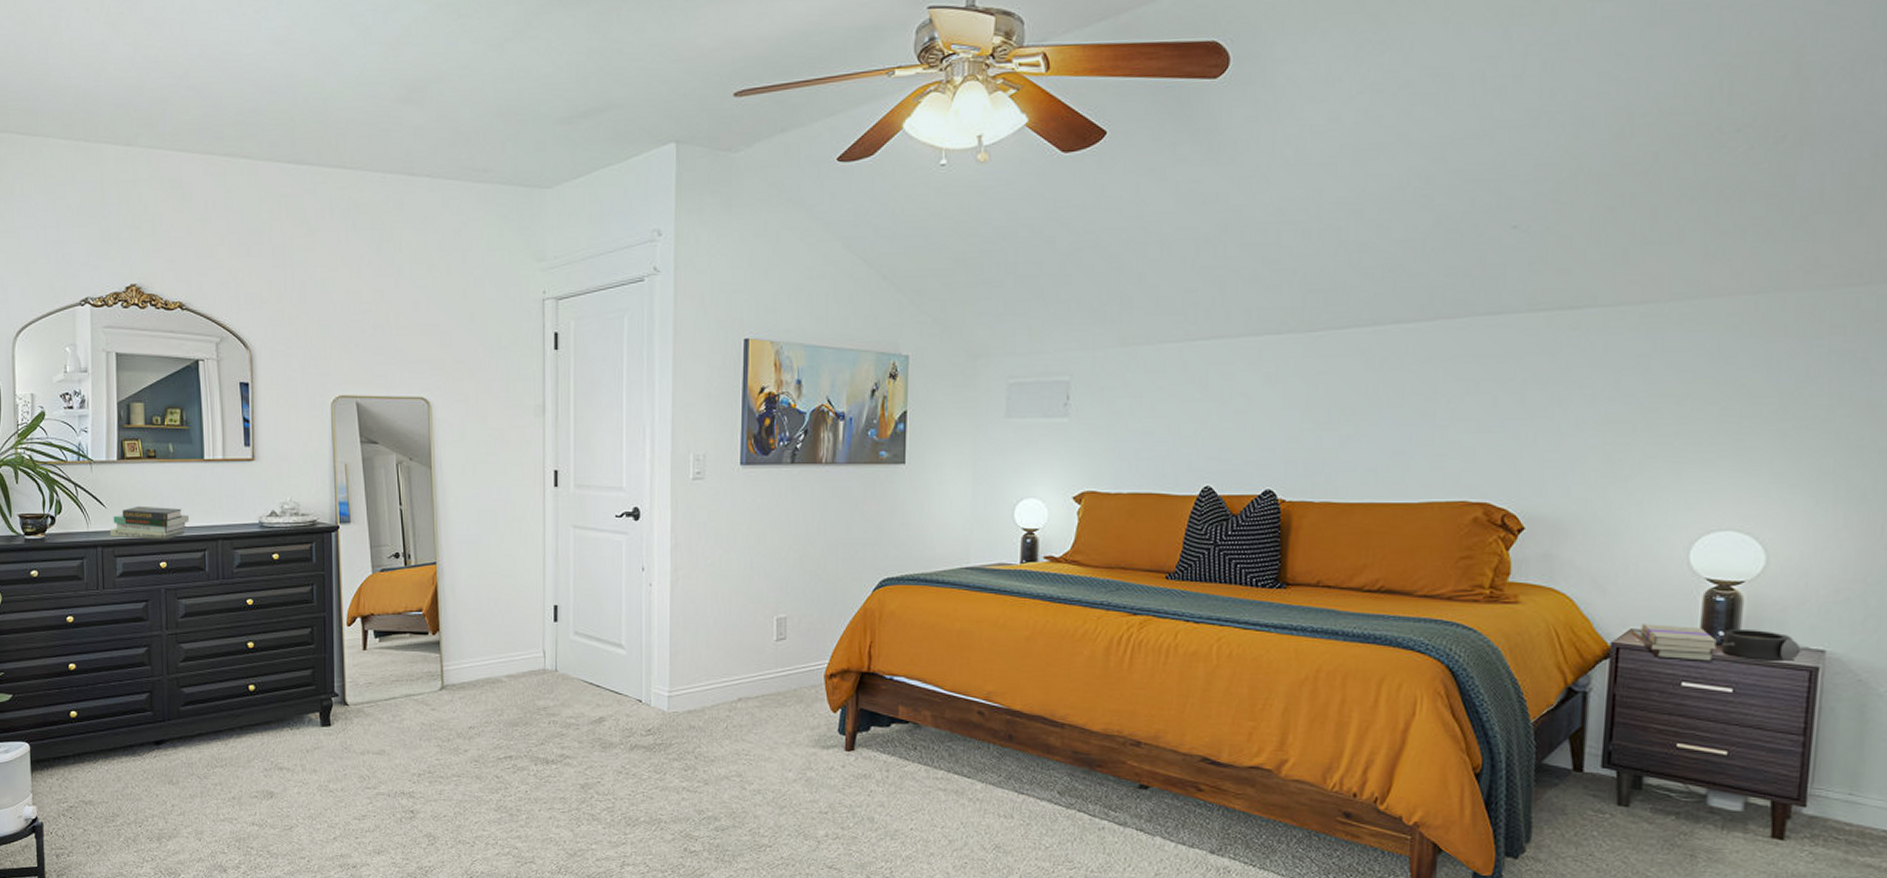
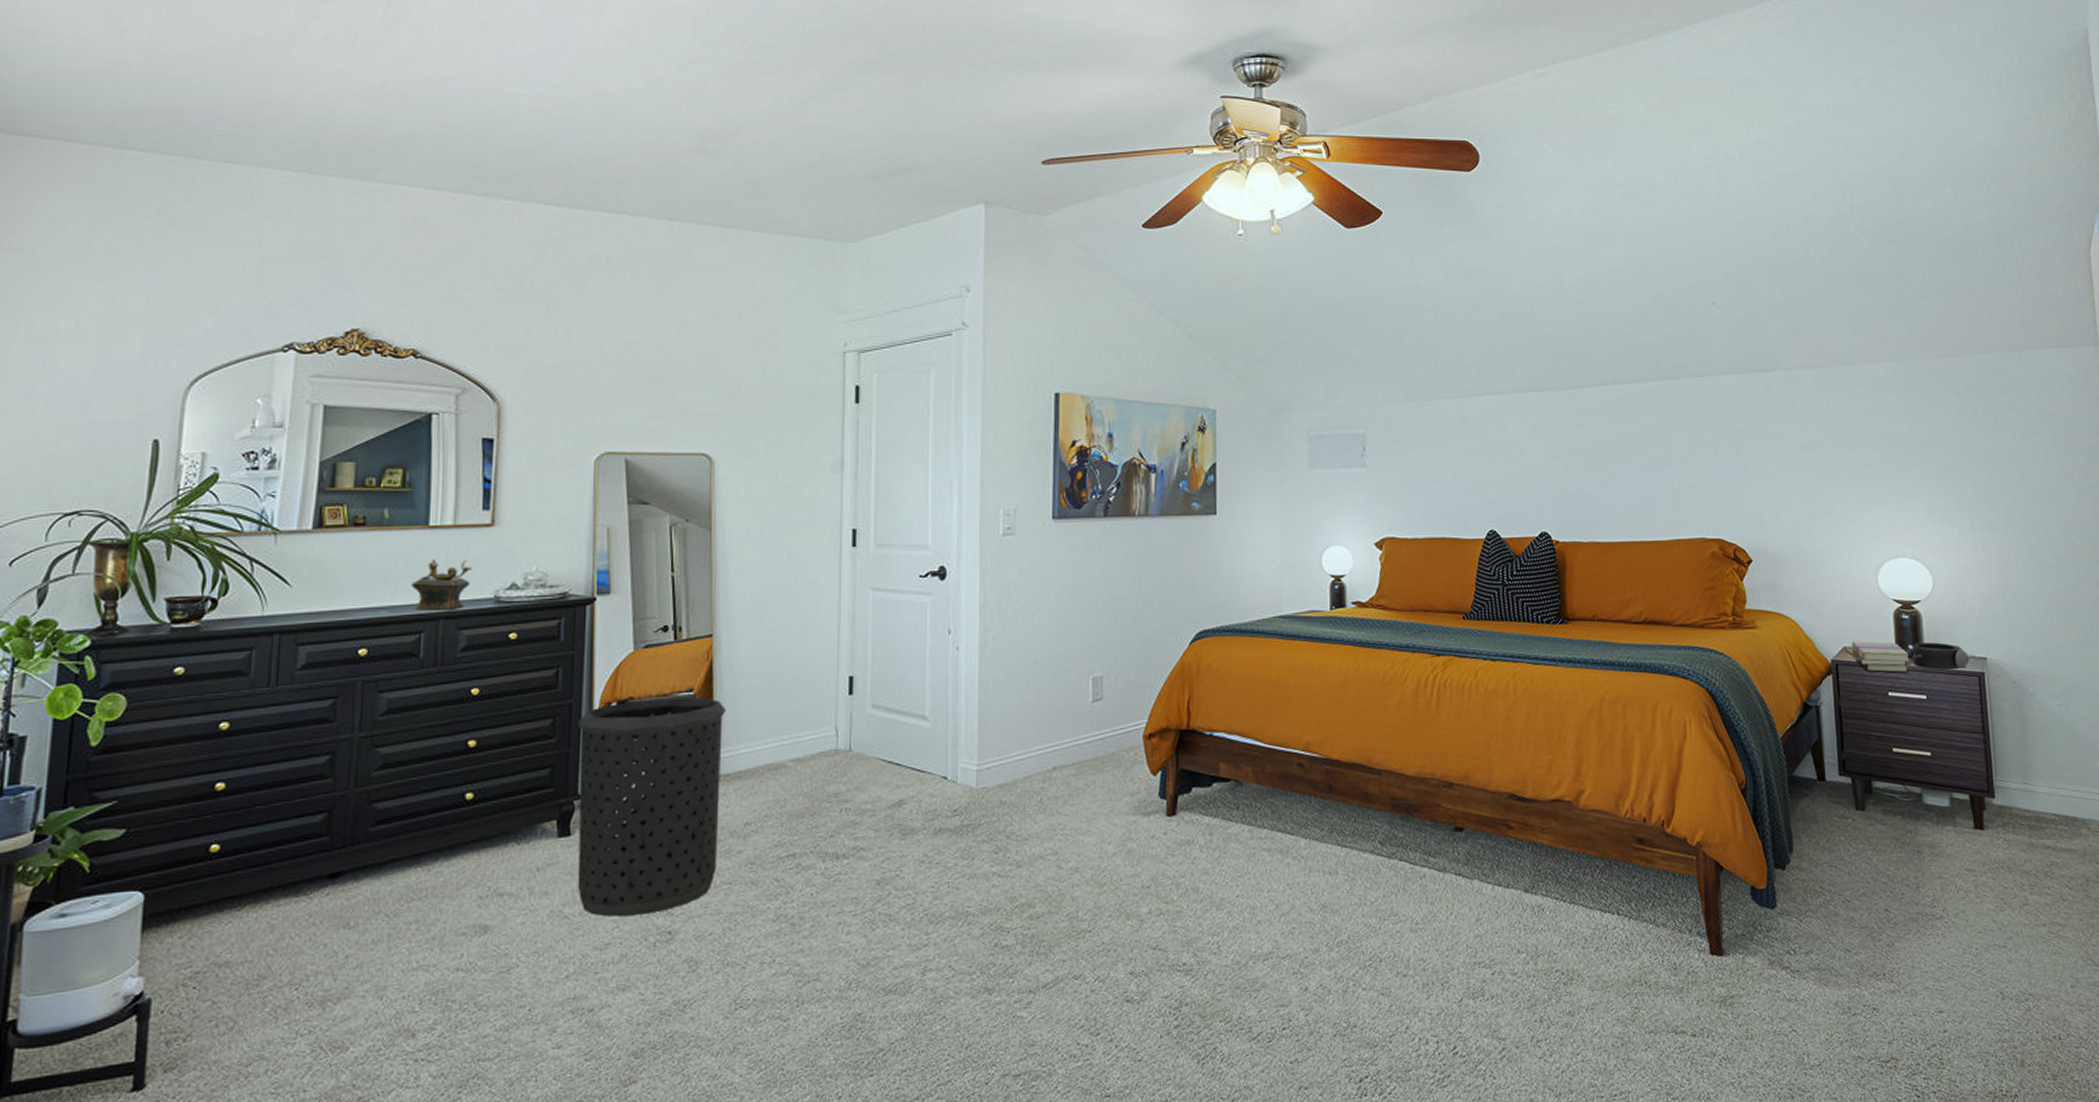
books: present [109,505,190,540] -> none [292,582,404,623]
decorative box: none [195,489,241,533] -> present [411,559,473,612]
laundry basket: none [330,616,450,795] -> present [577,697,726,917]

